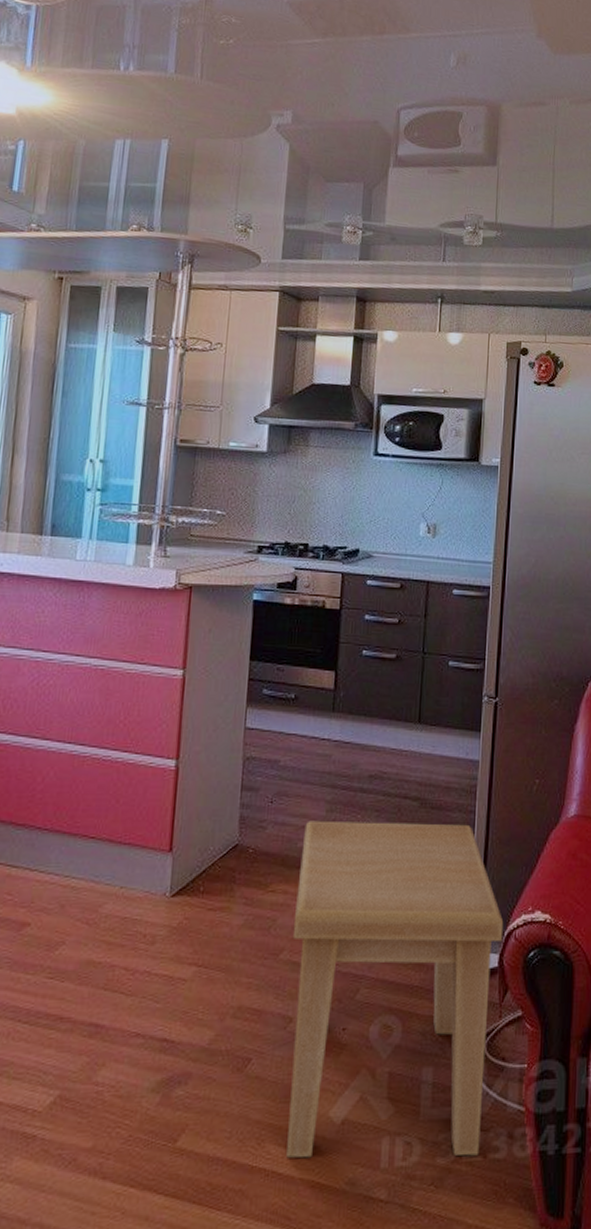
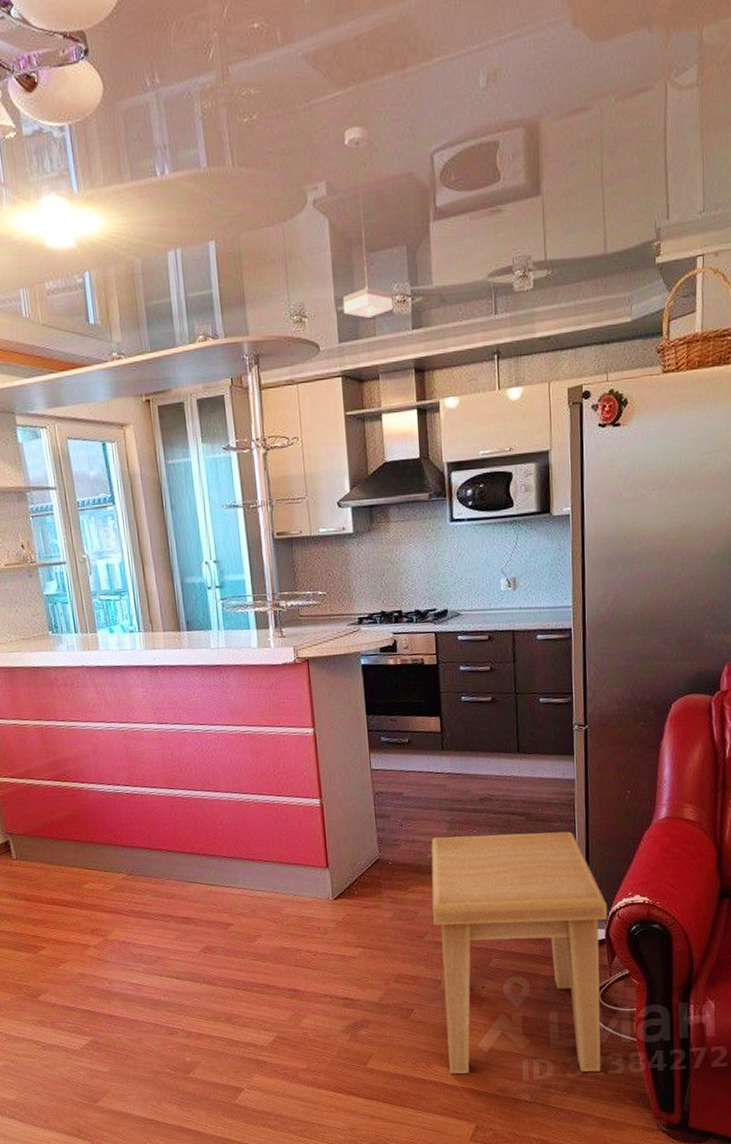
pendant lamp: none [291,71,344,241] -> present [342,126,394,318]

